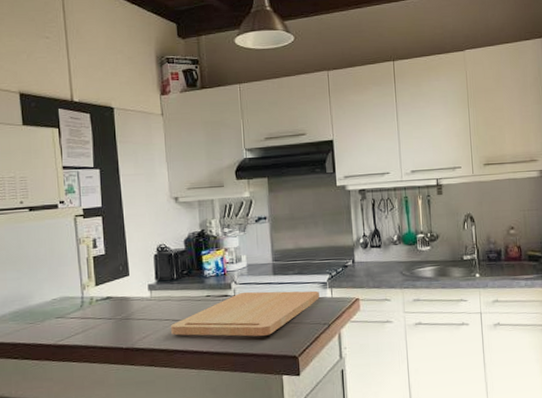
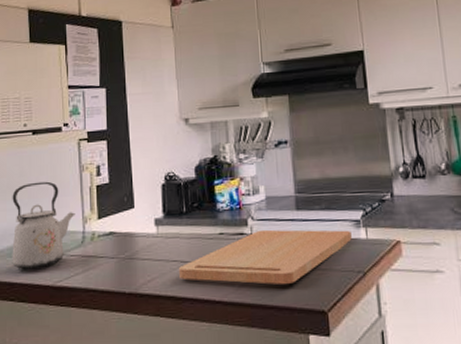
kettle: none [11,253,74,332] -> present [12,181,75,270]

